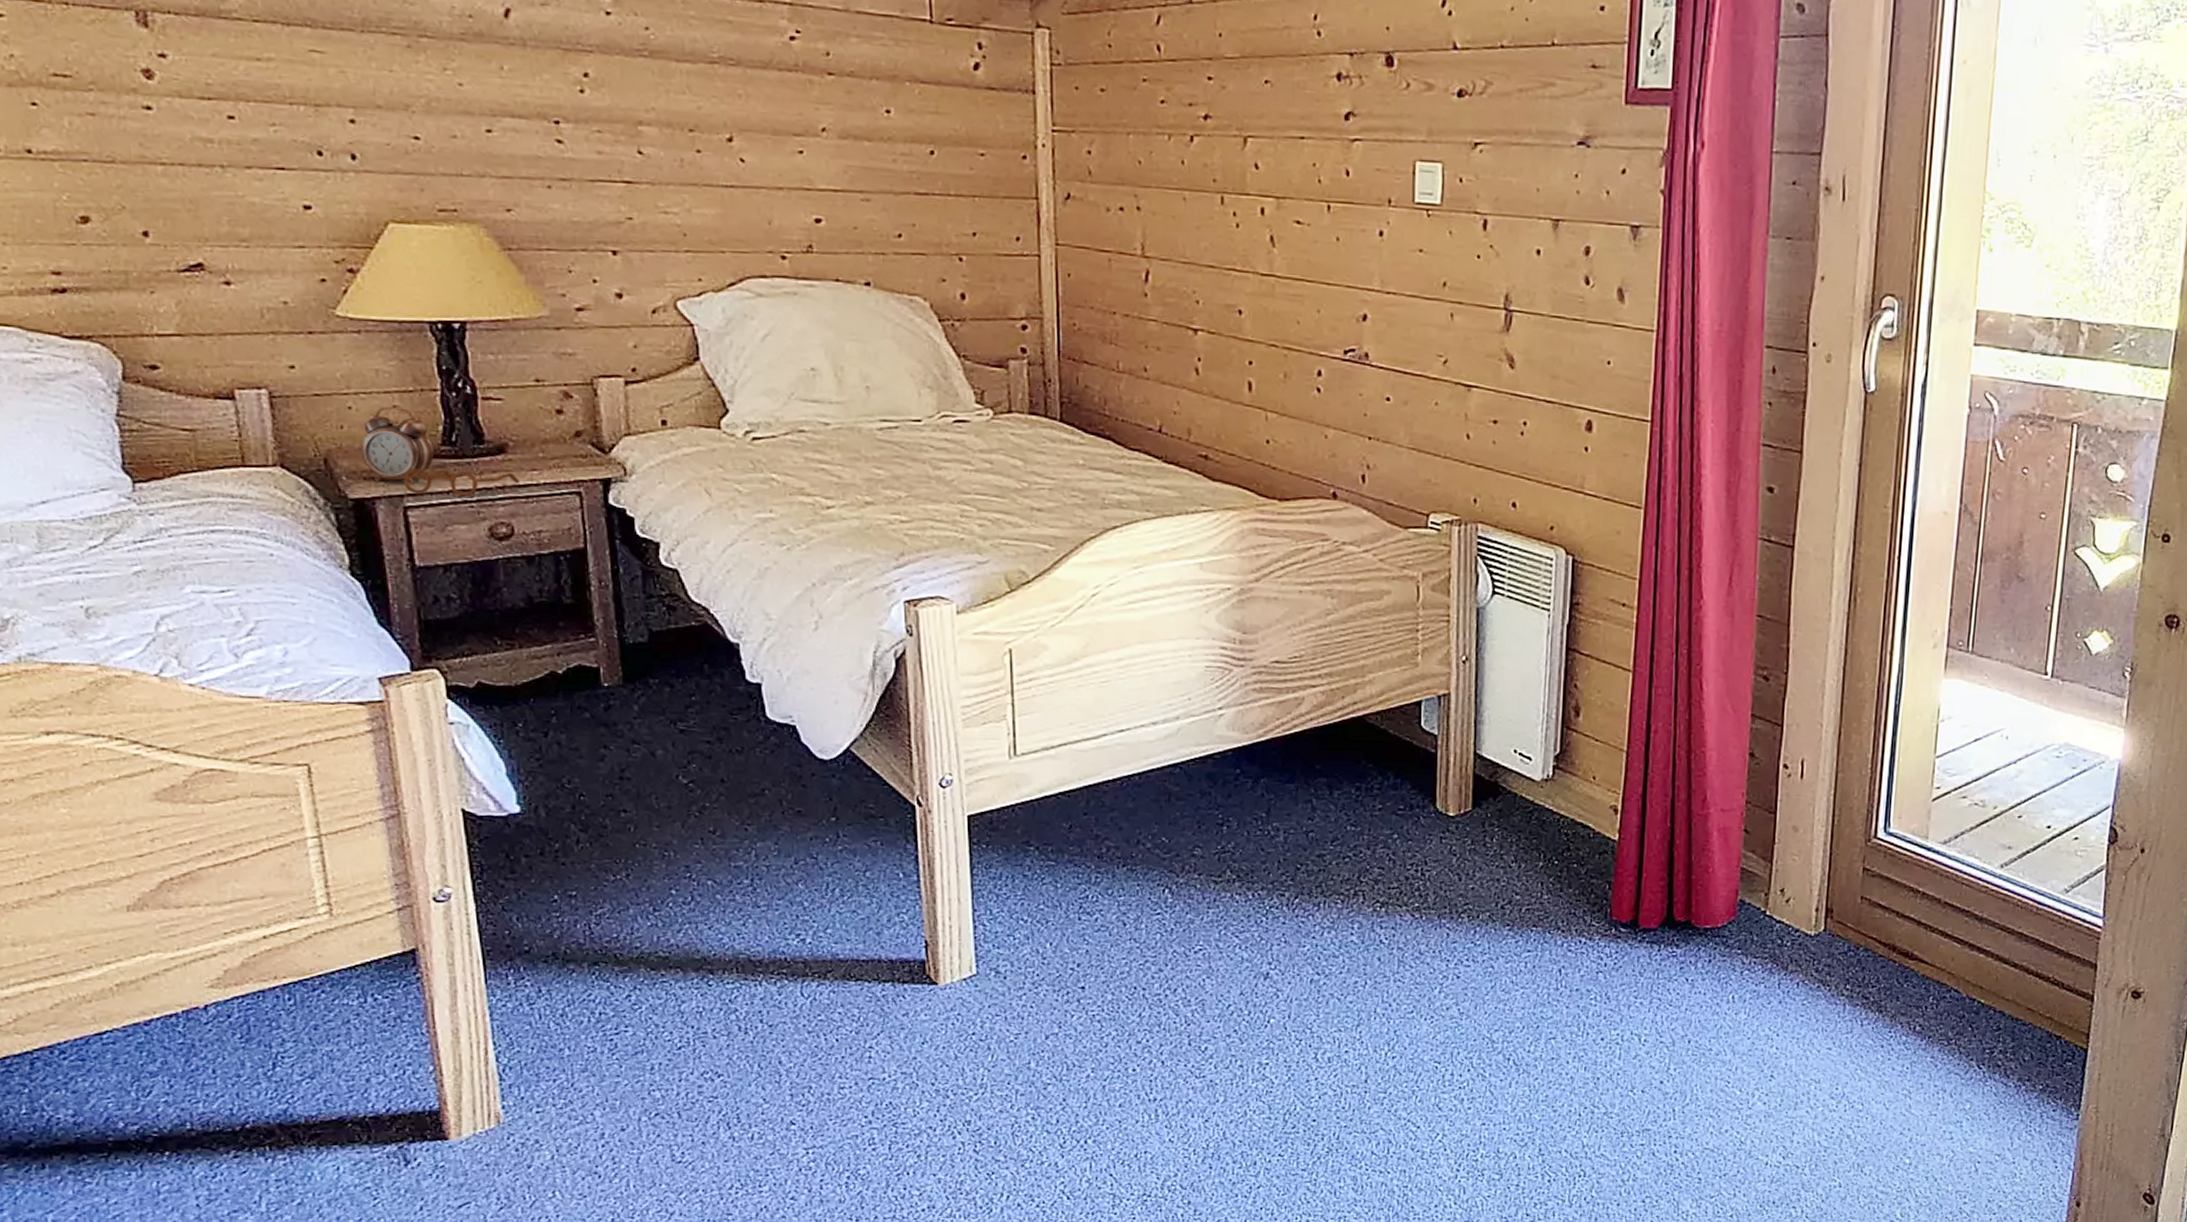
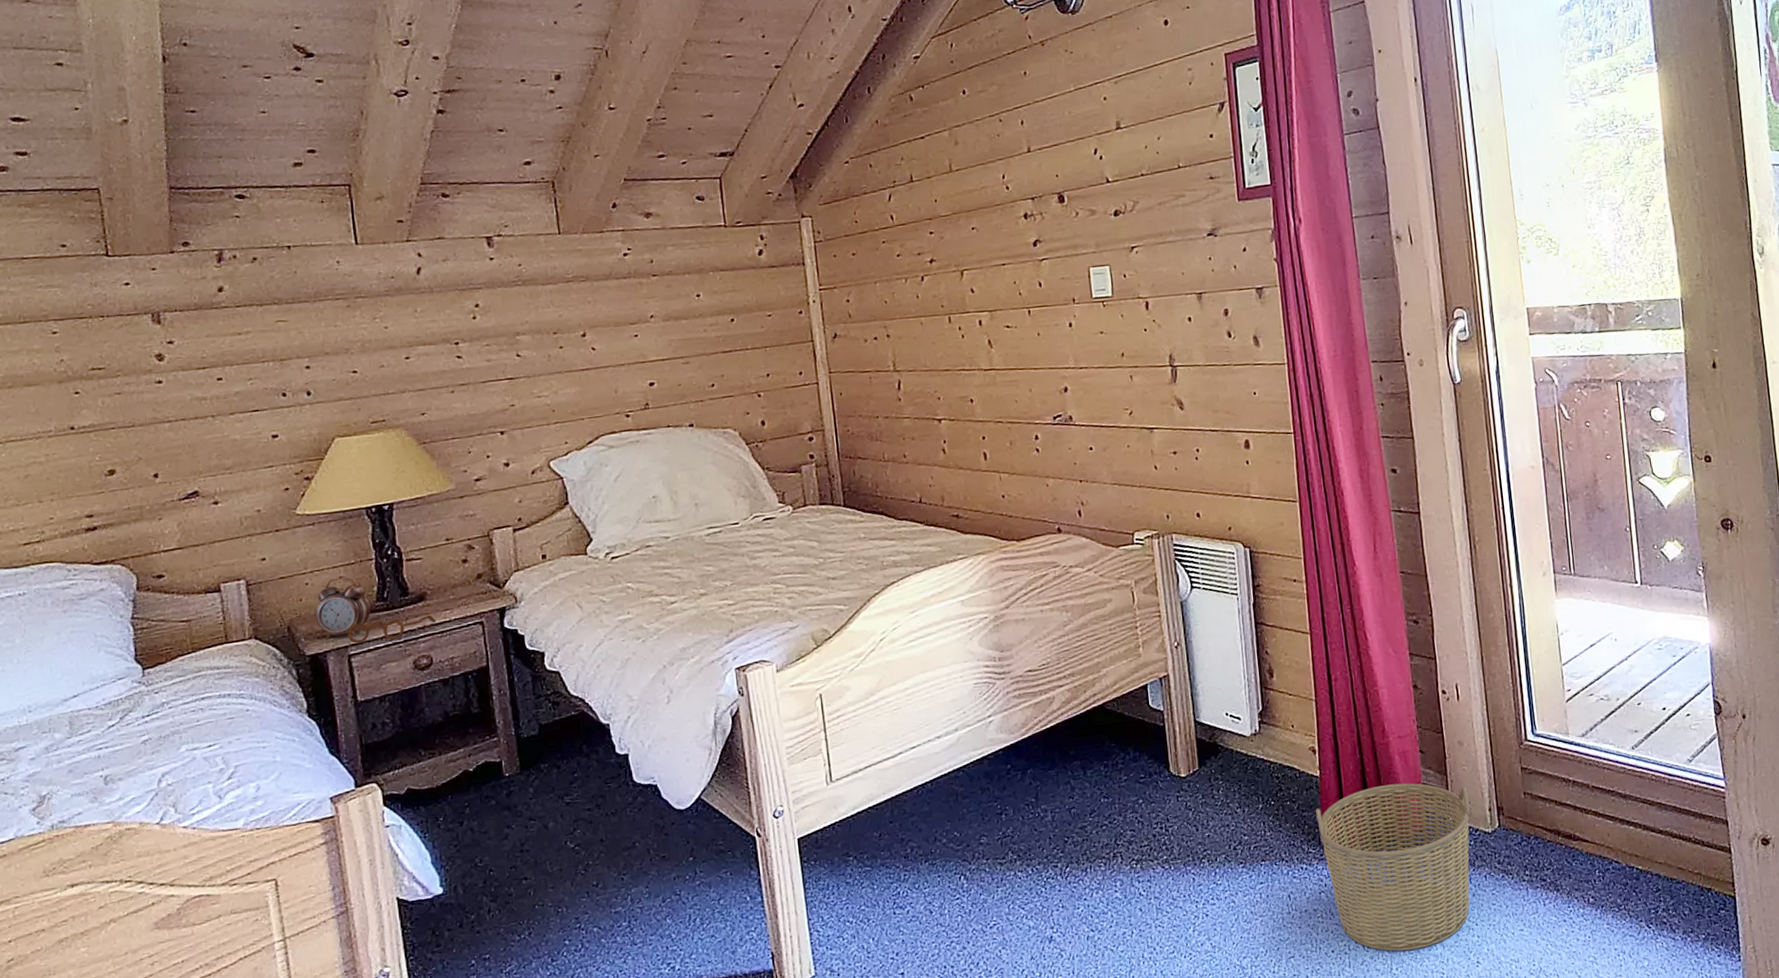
basket: none [1606,863,1794,1052] -> present [1315,783,1470,952]

